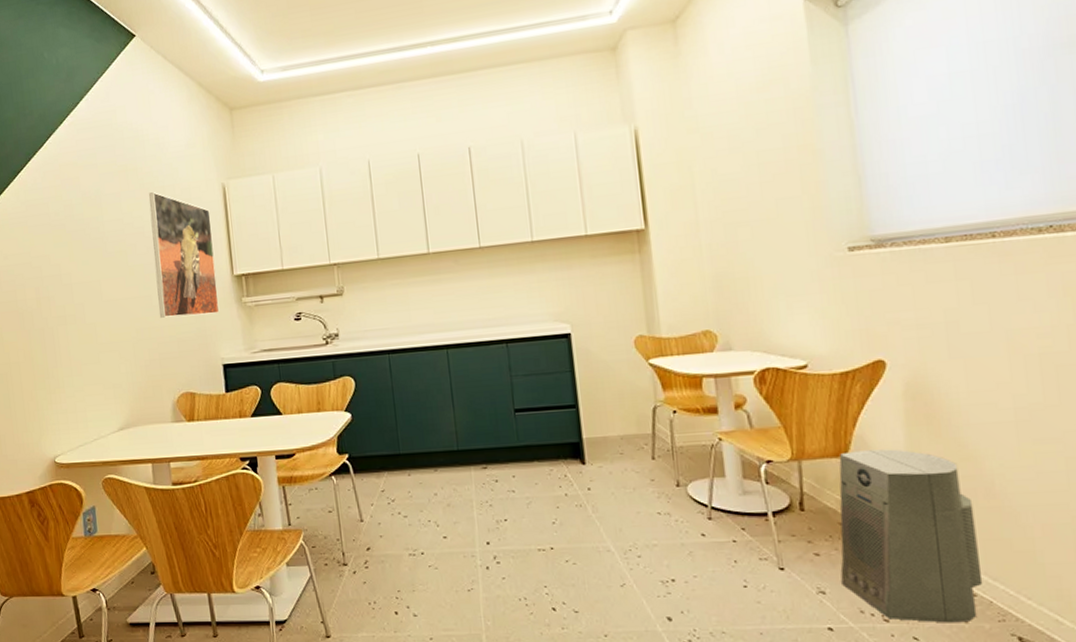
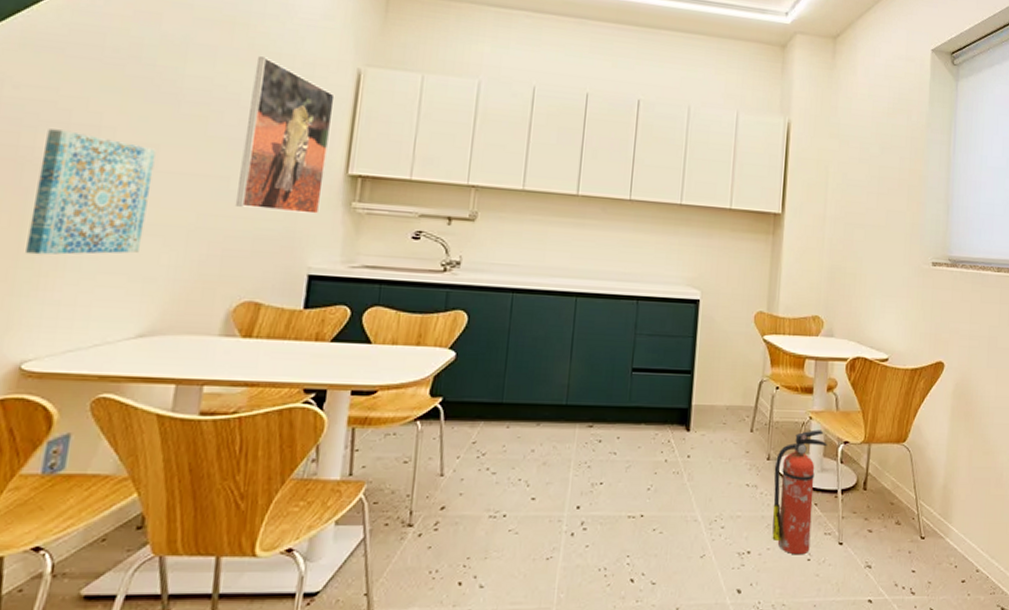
wall art: none [31,282,106,379] -> present [26,129,156,255]
fire extinguisher: none [686,450,746,582] -> present [772,430,827,555]
air purifier: present [839,449,983,623] -> none [885,439,987,596]

